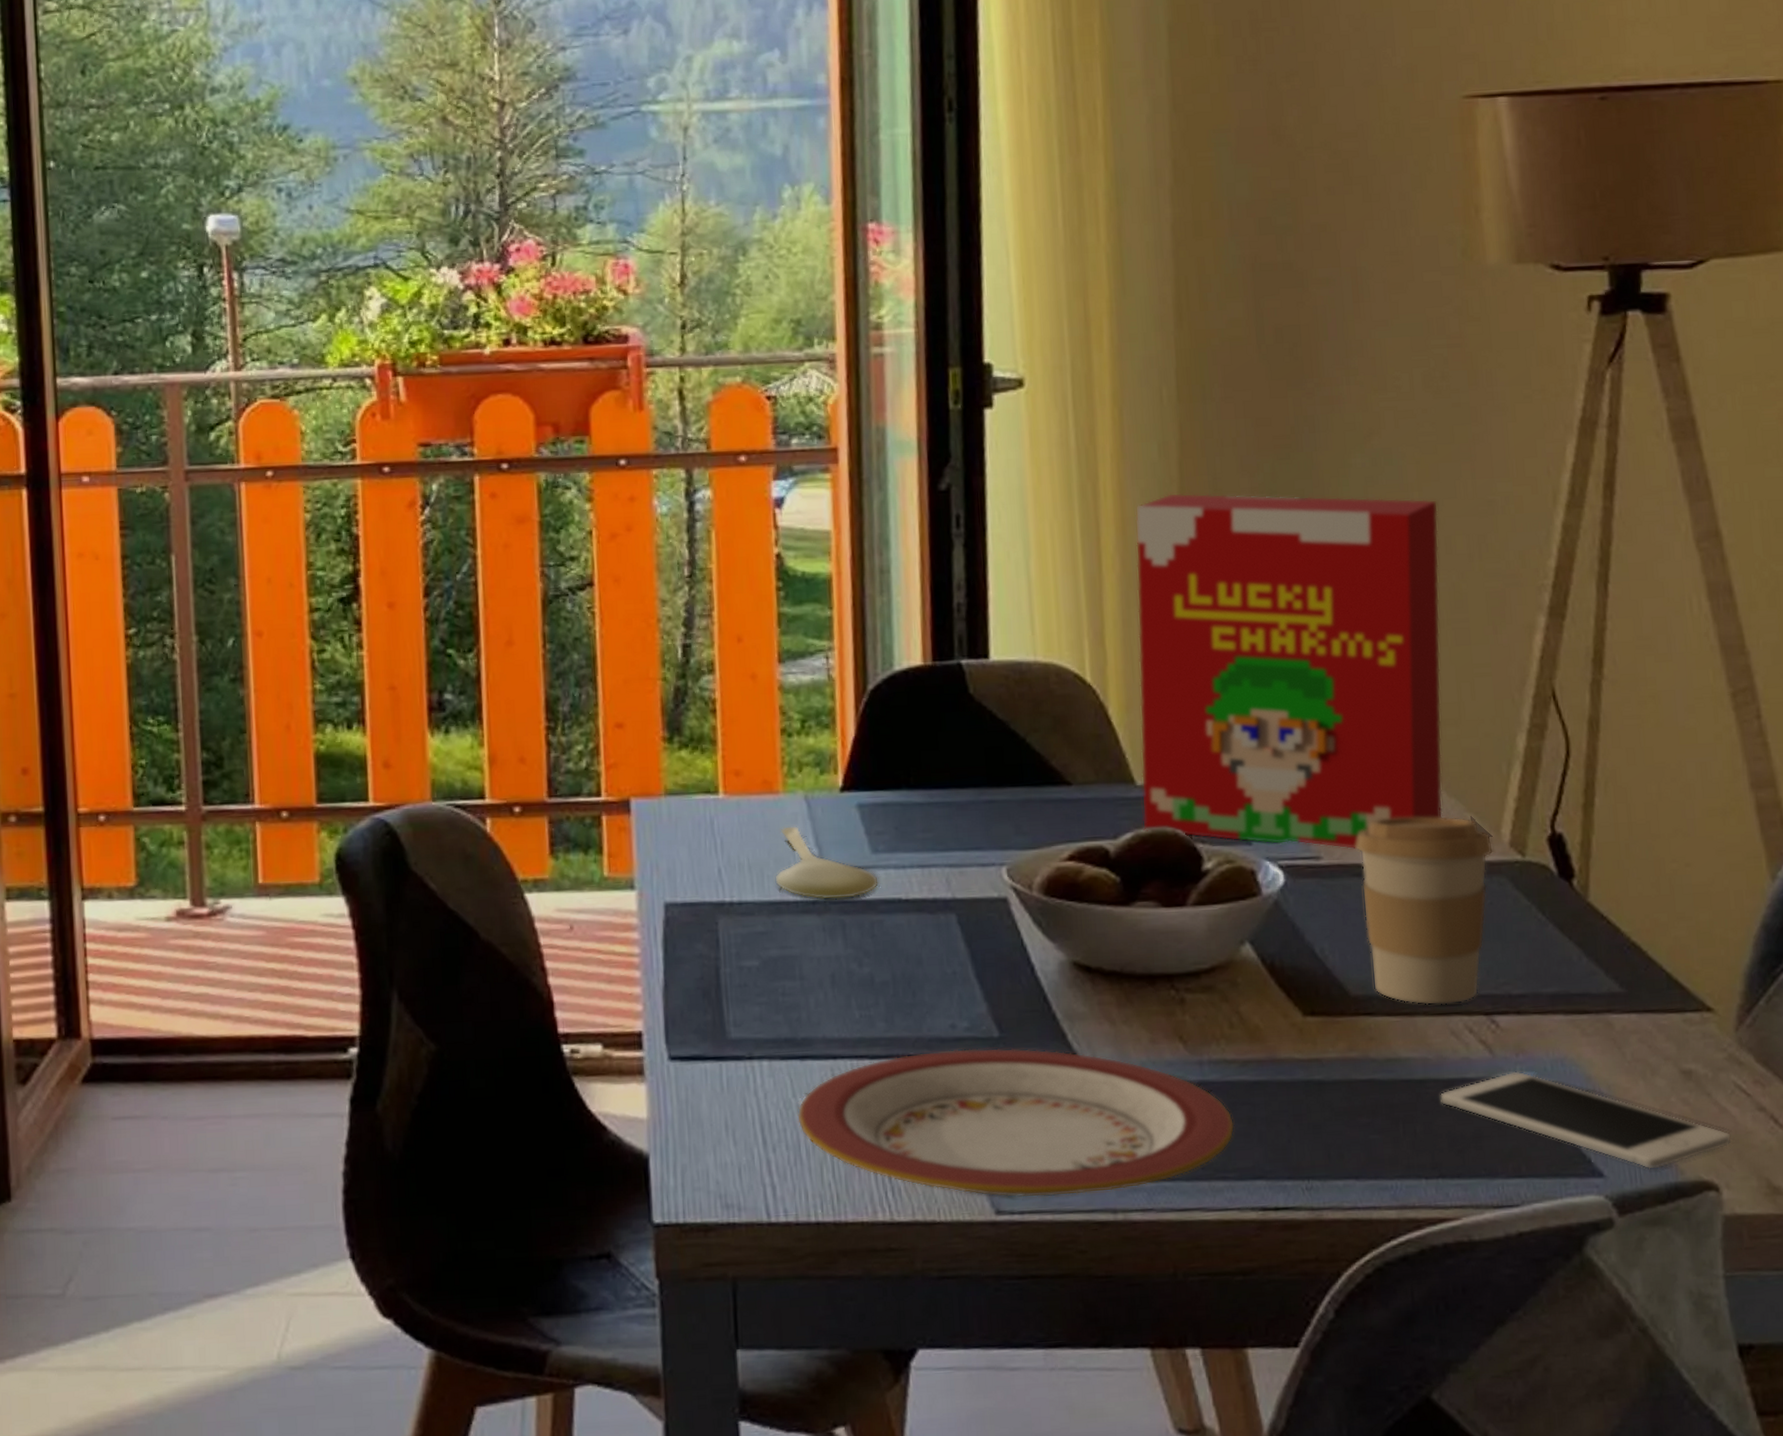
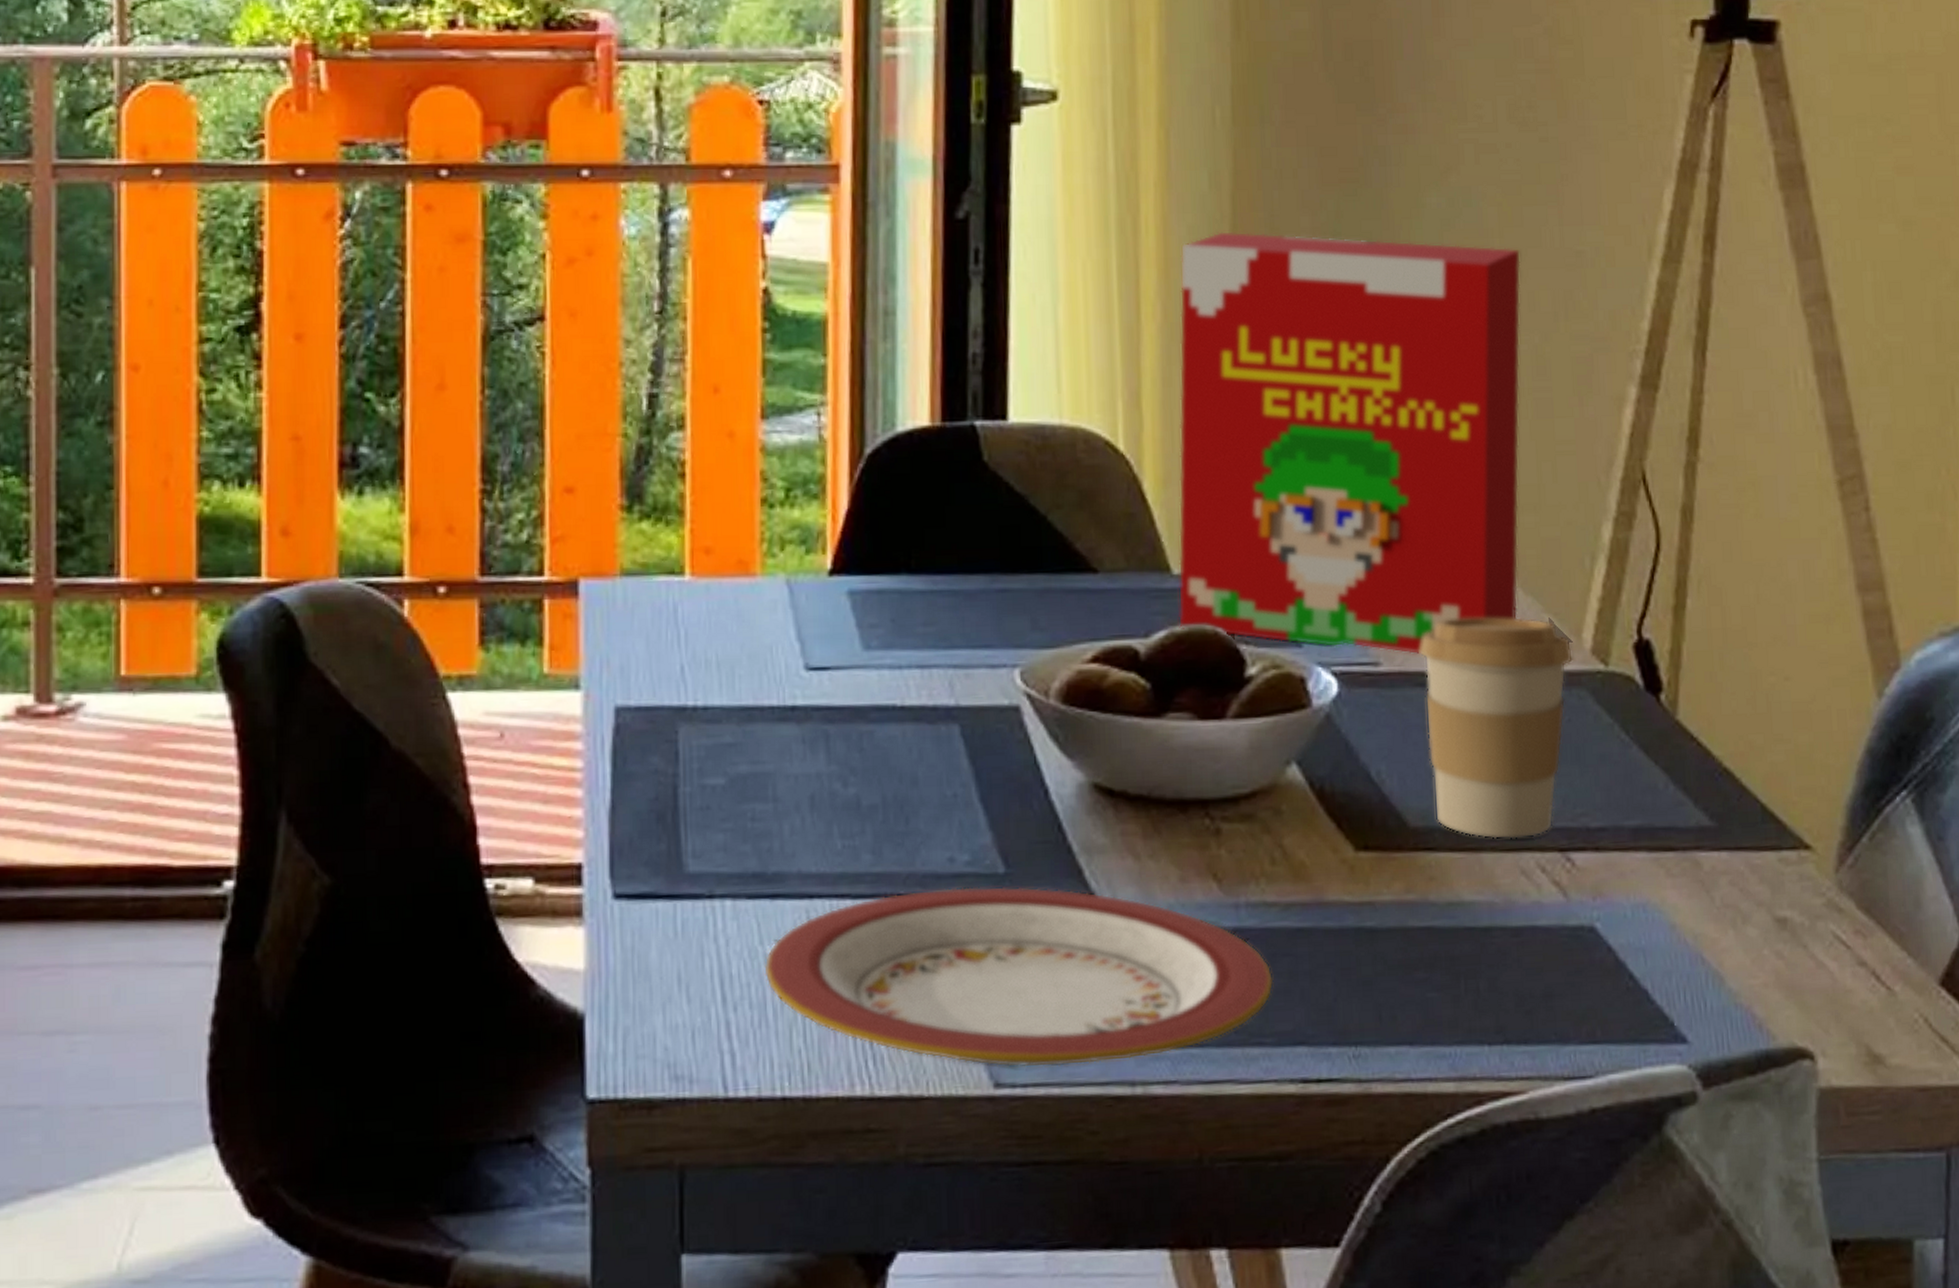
spoon: present [774,825,880,900] -> none [746,614,871,706]
cell phone: present [1439,1071,1731,1170] -> none [1506,918,1829,1035]

